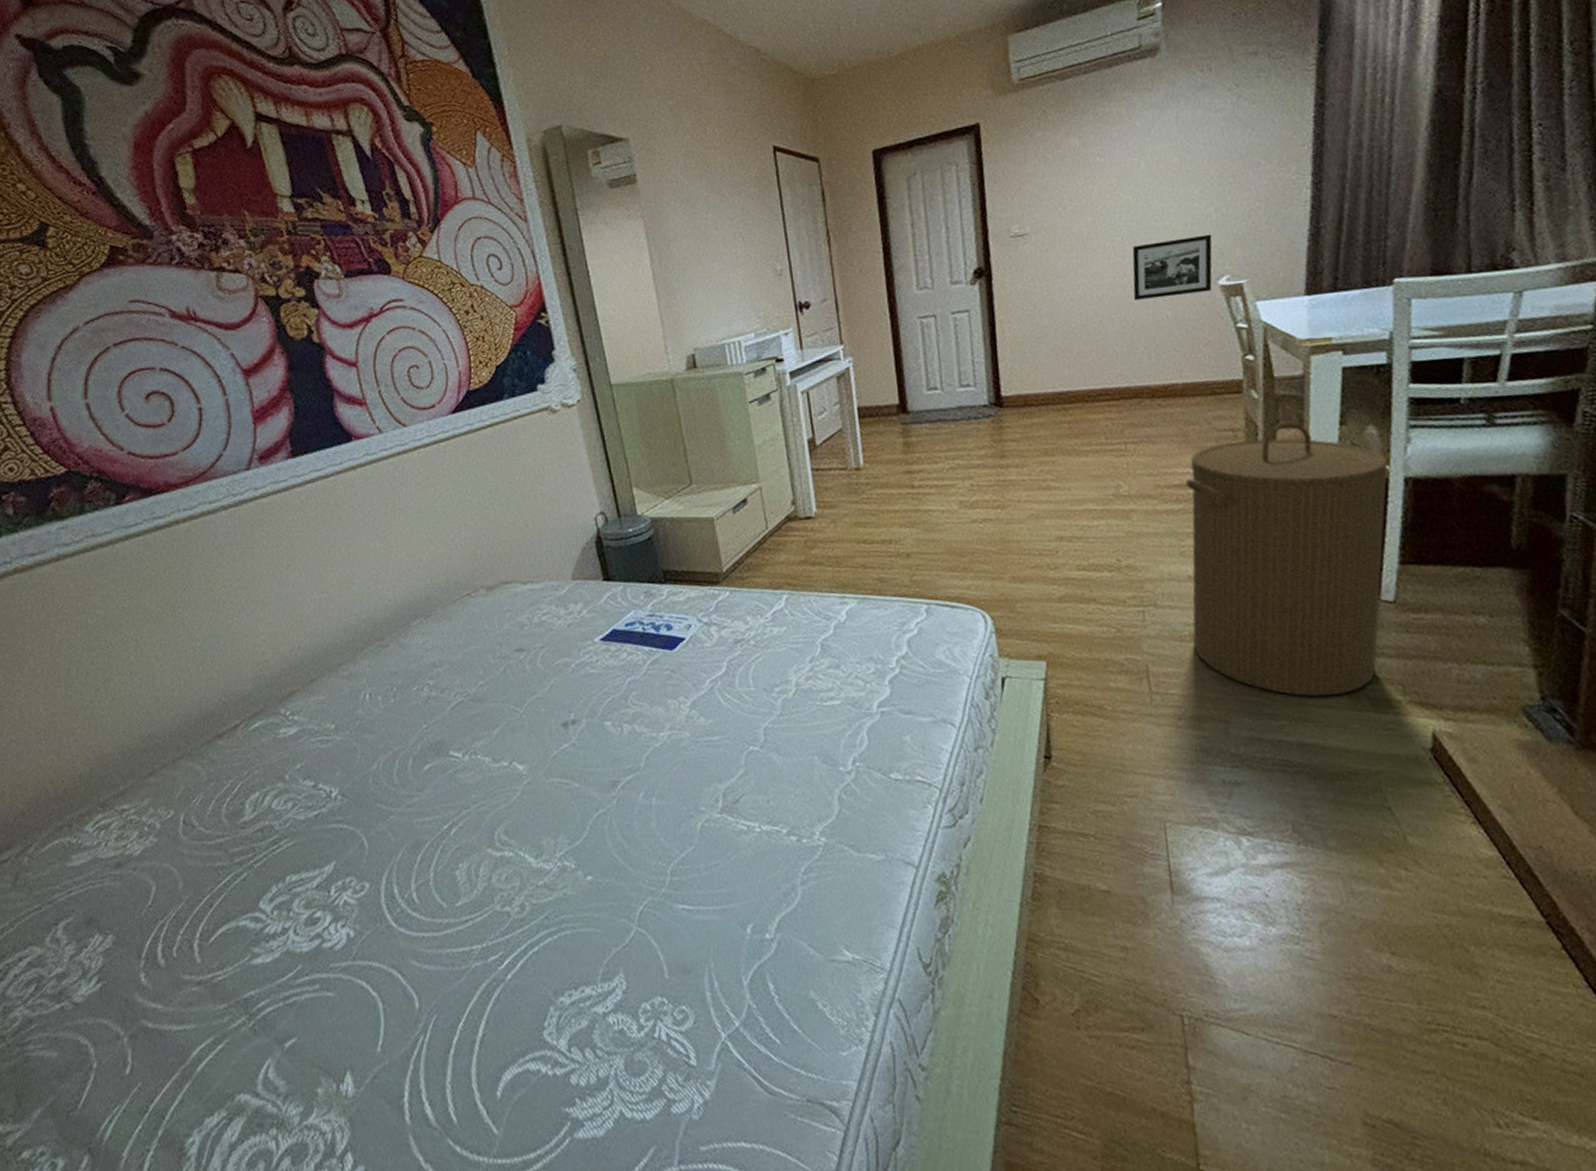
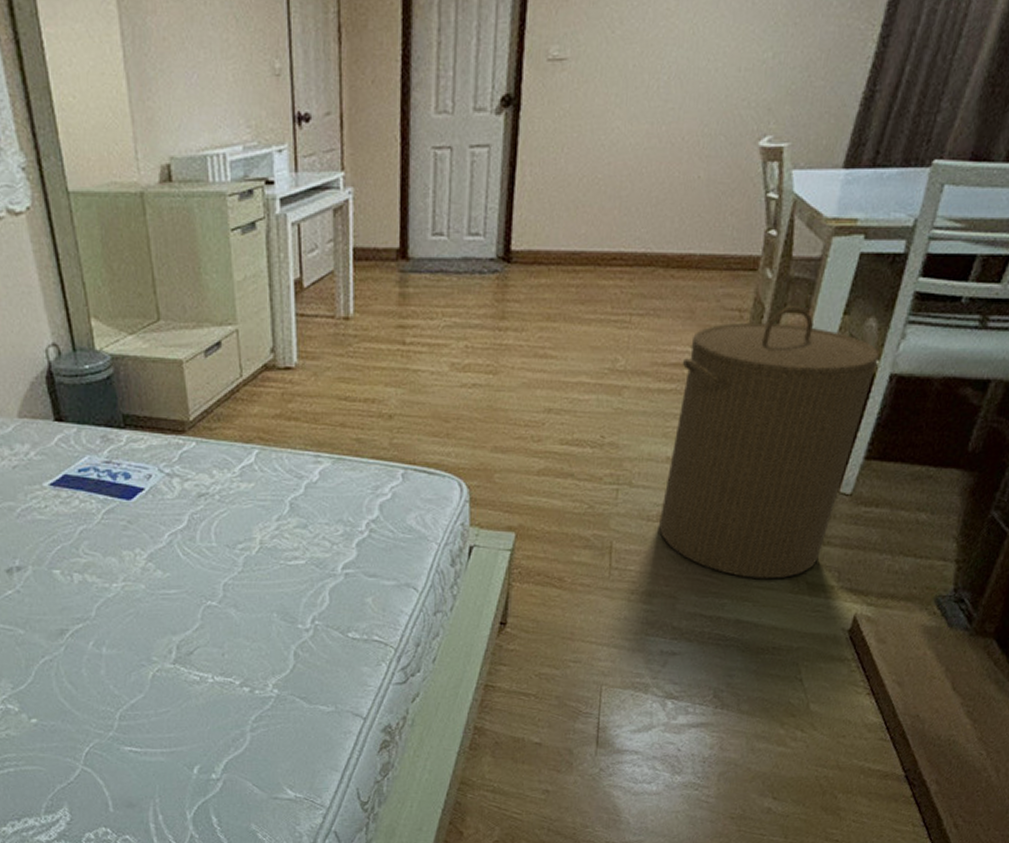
picture frame: present [1132,234,1213,300] -> none [668,84,764,154]

